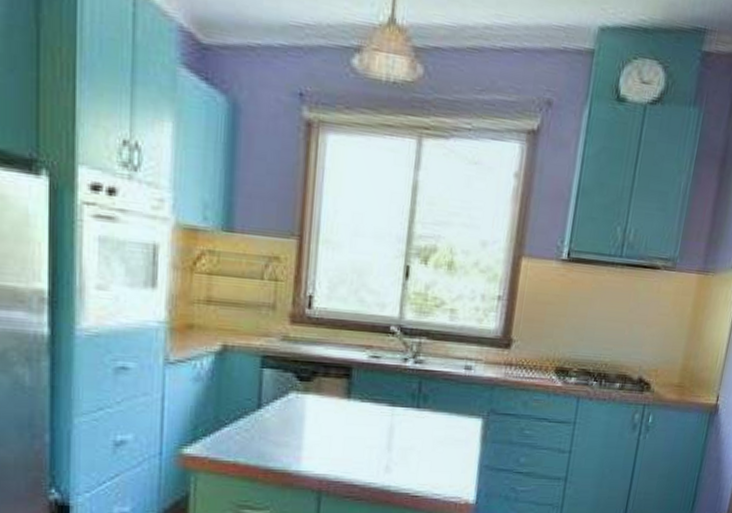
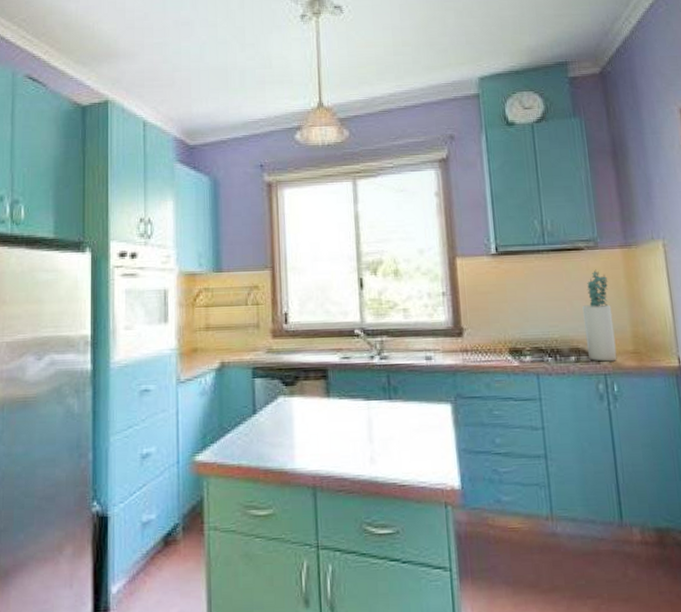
vase: none [633,293,675,393] -> present [582,269,617,362]

